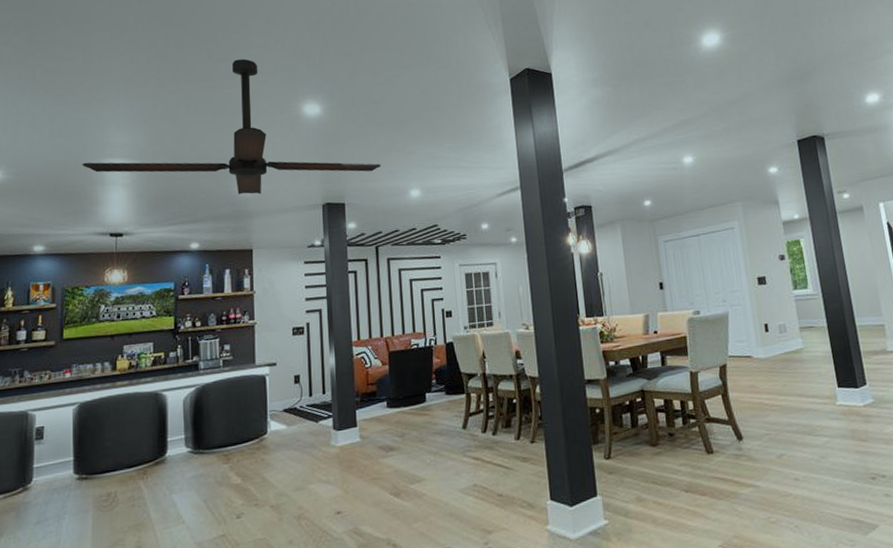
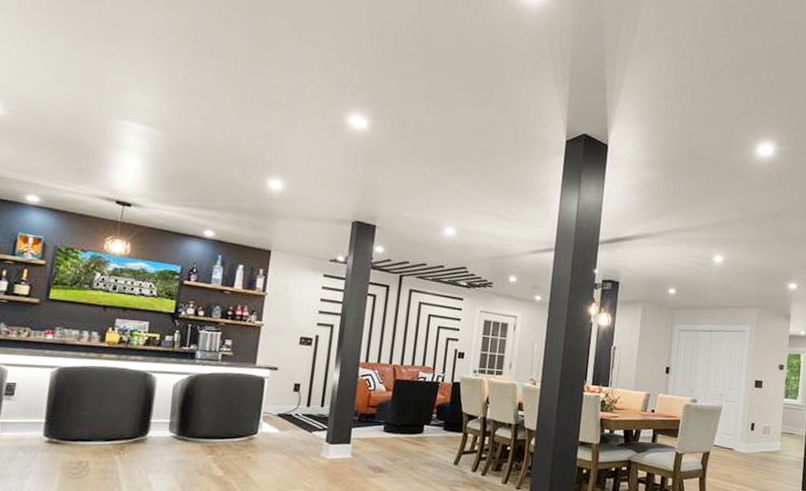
ceiling fan: present [82,59,381,195] -> none [94,49,421,200]

